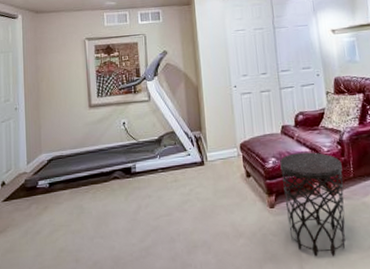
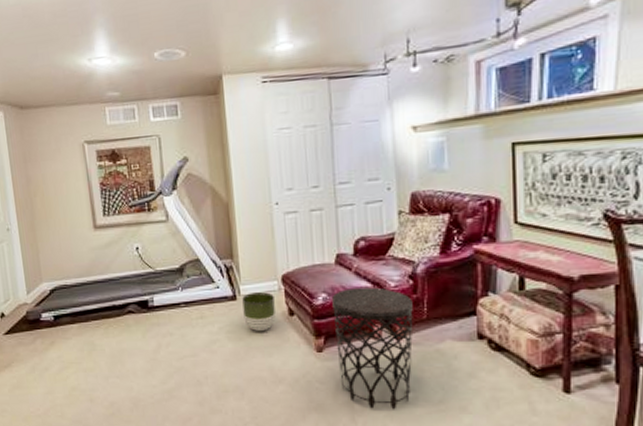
planter: none [209,158,236,191] -> present [242,292,276,331]

